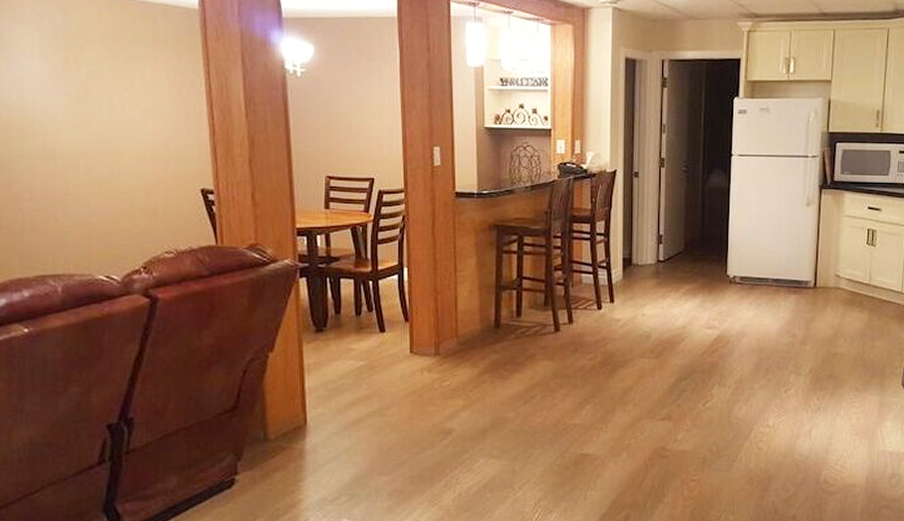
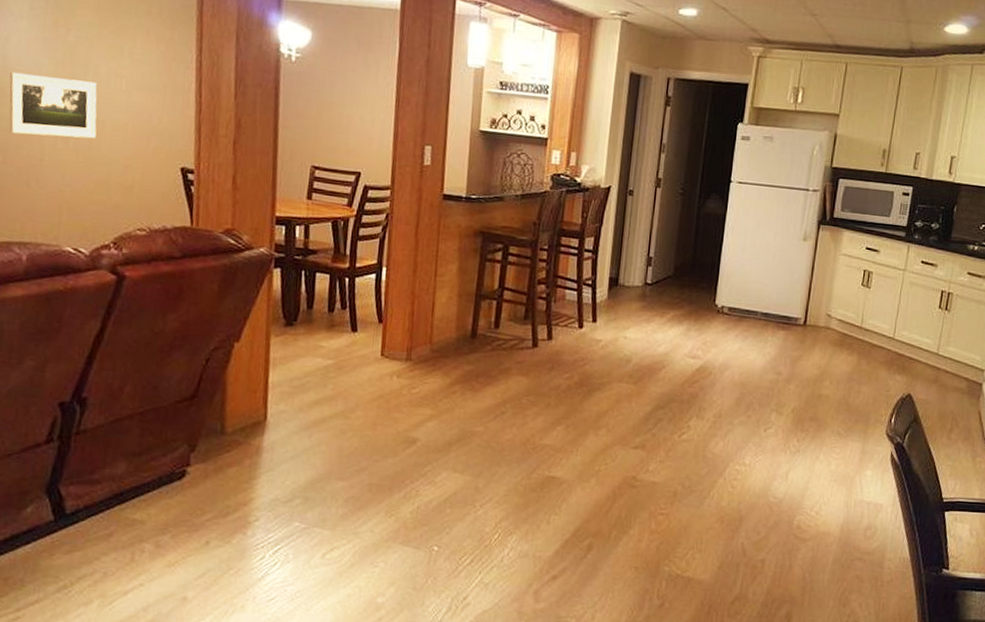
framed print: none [28,111,116,171] -> present [9,71,97,139]

